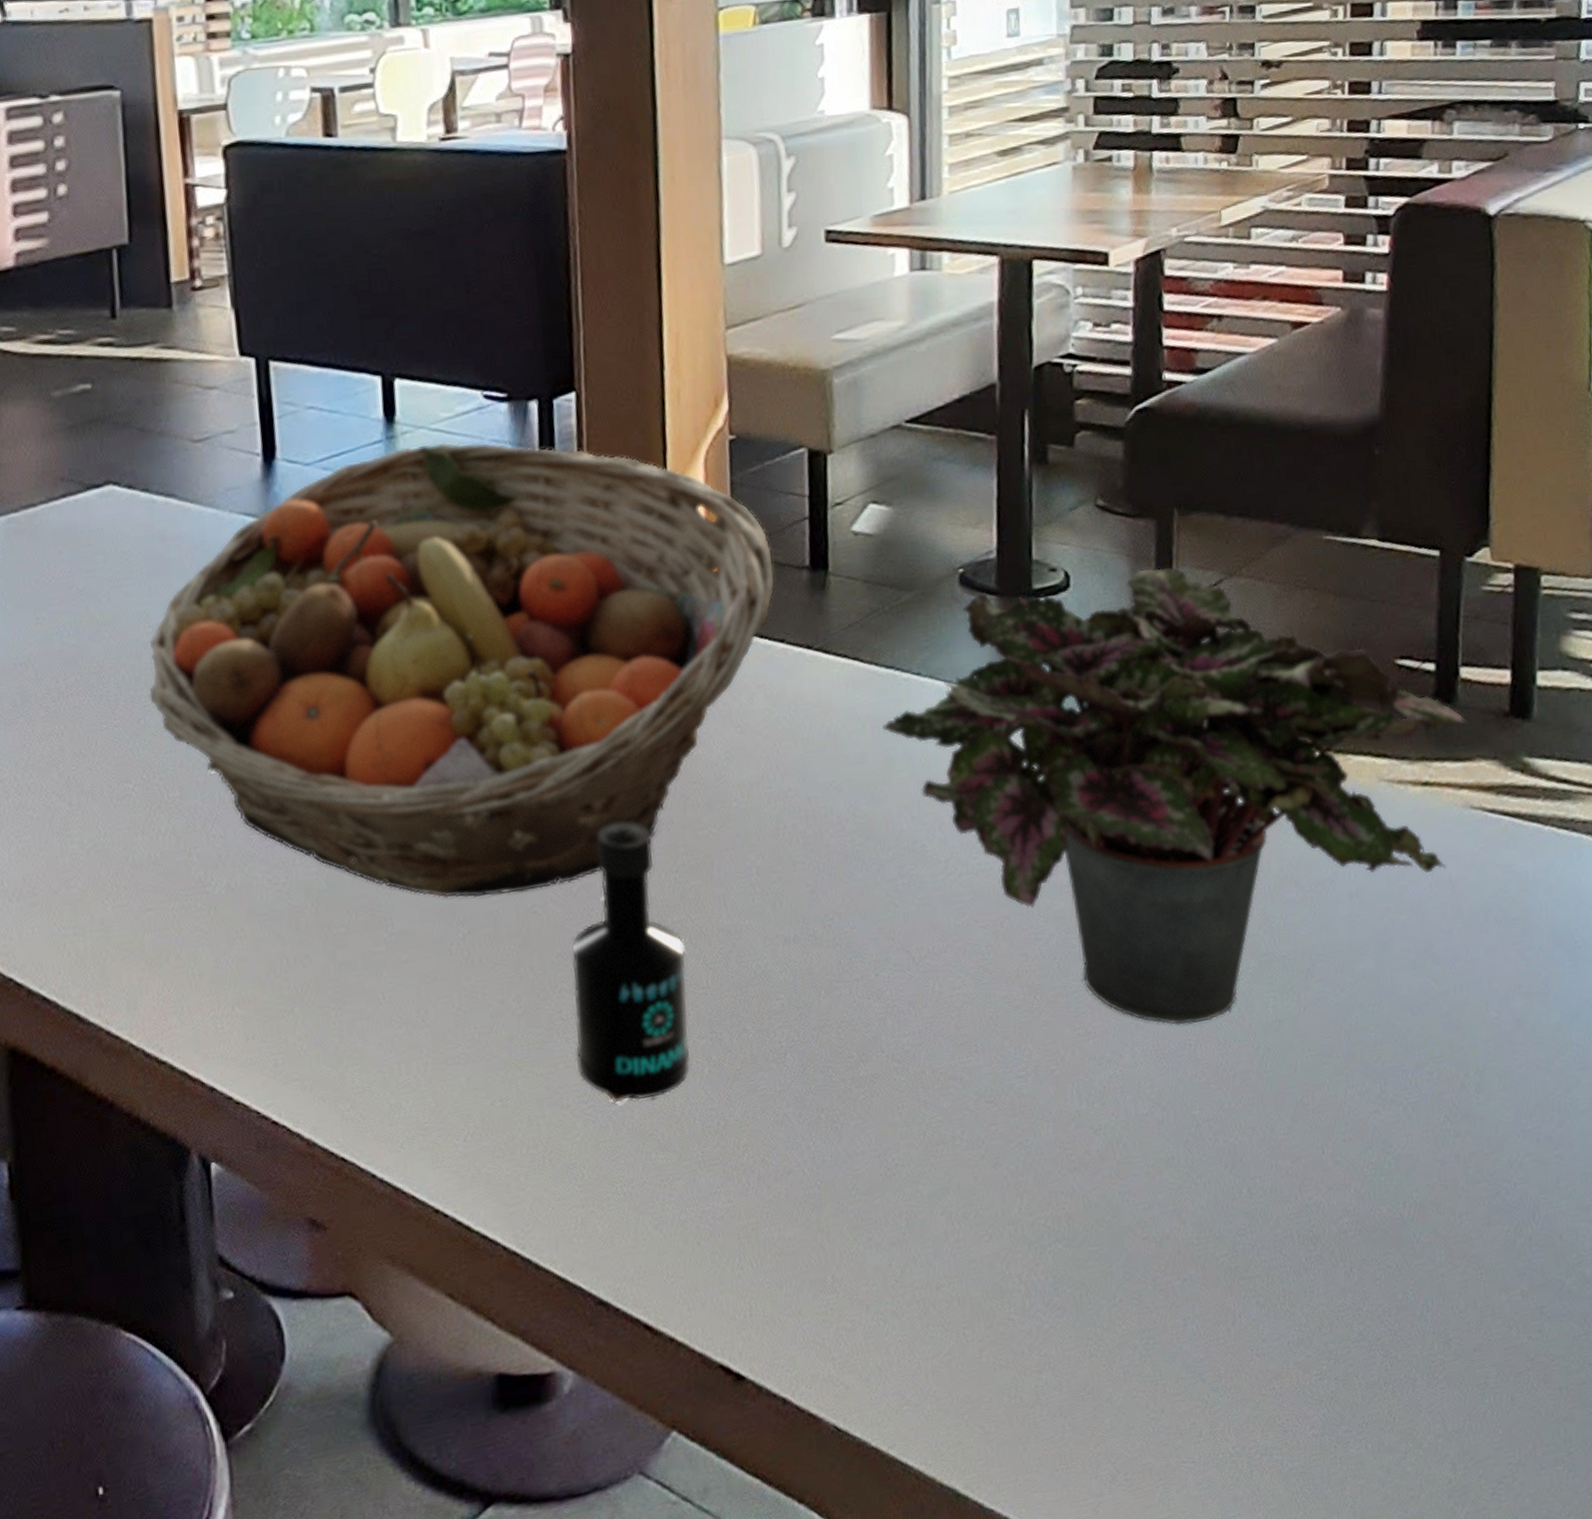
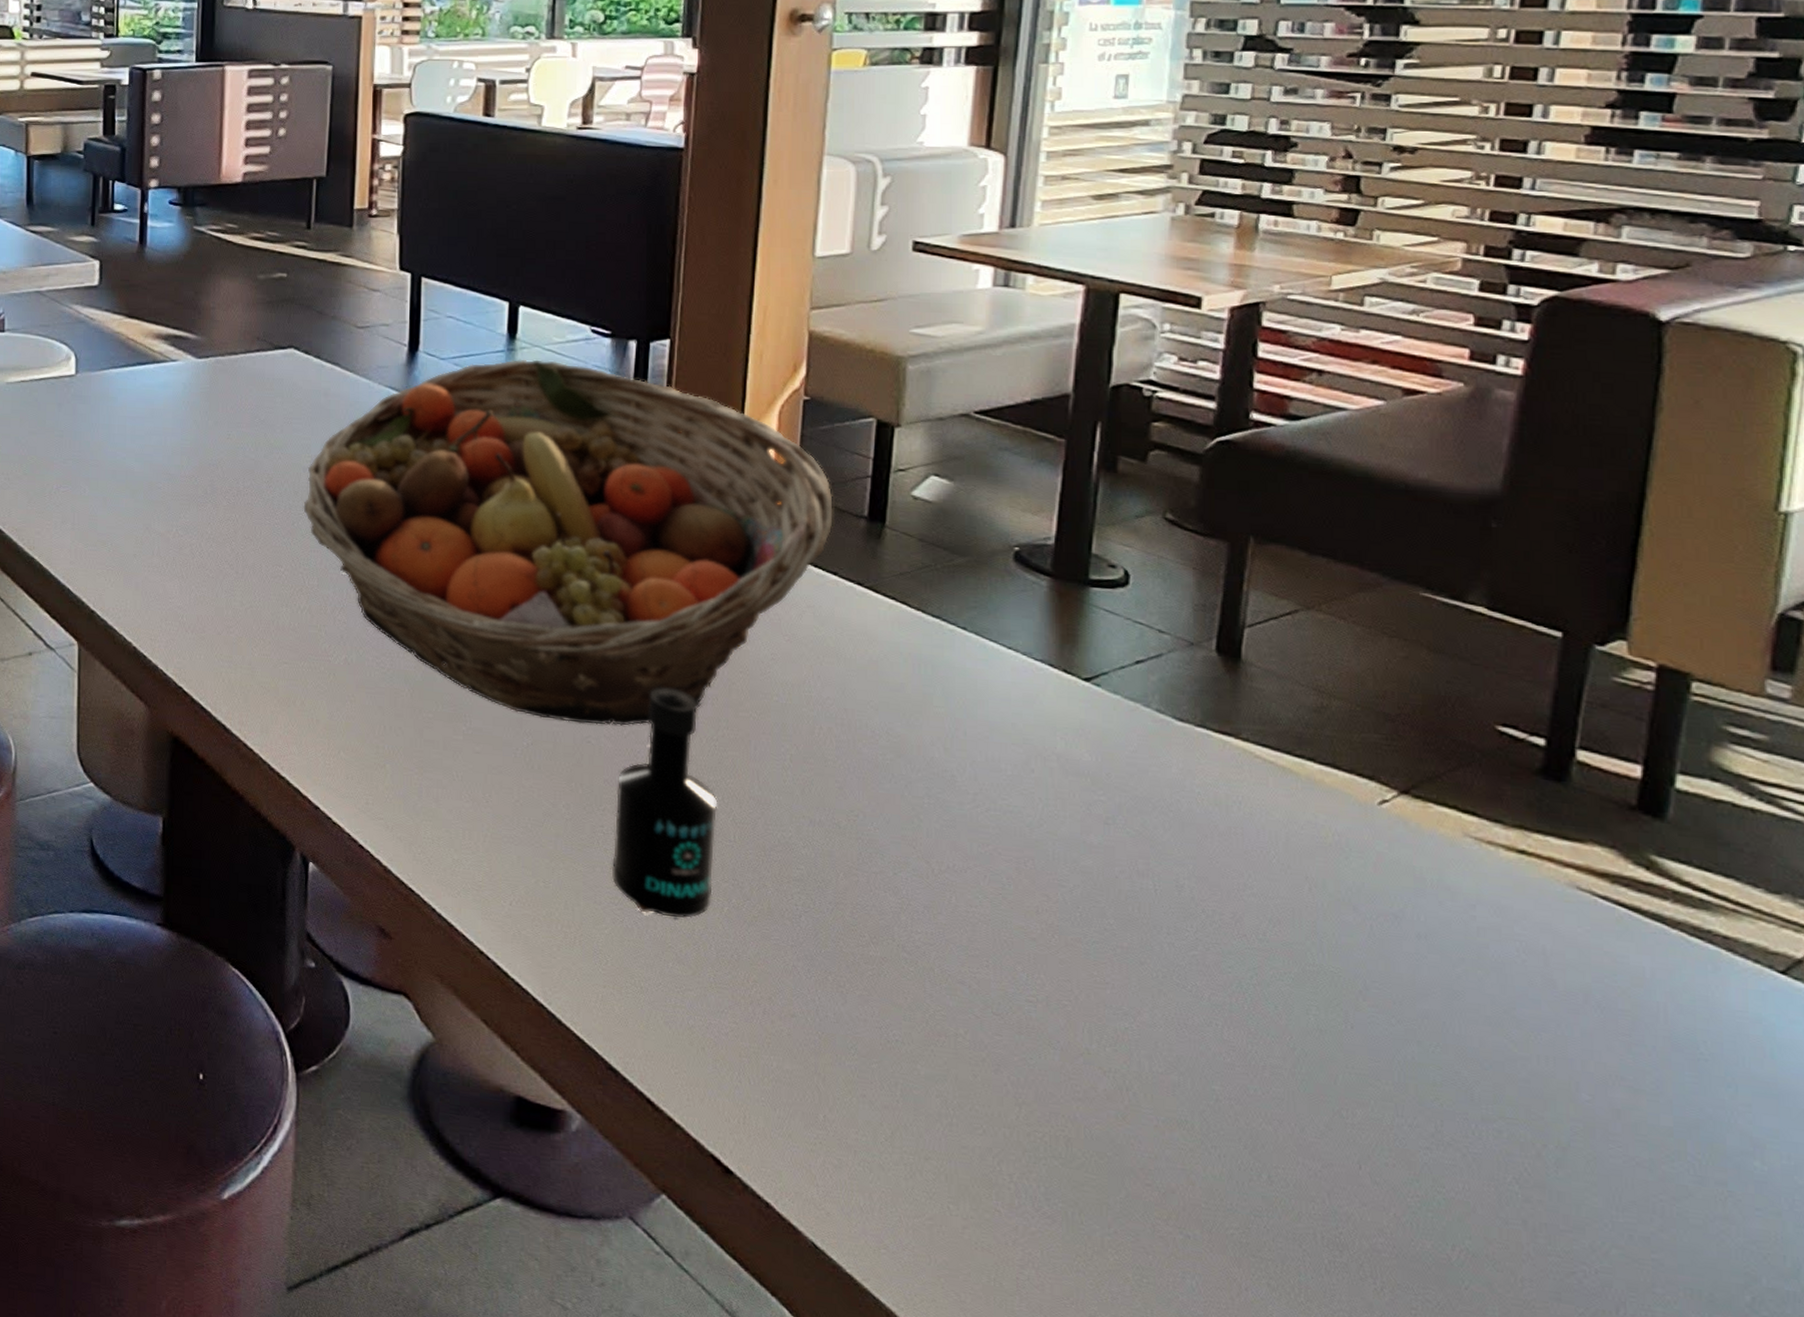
potted plant: present [882,566,1469,1026] -> none [923,572,1582,1009]

